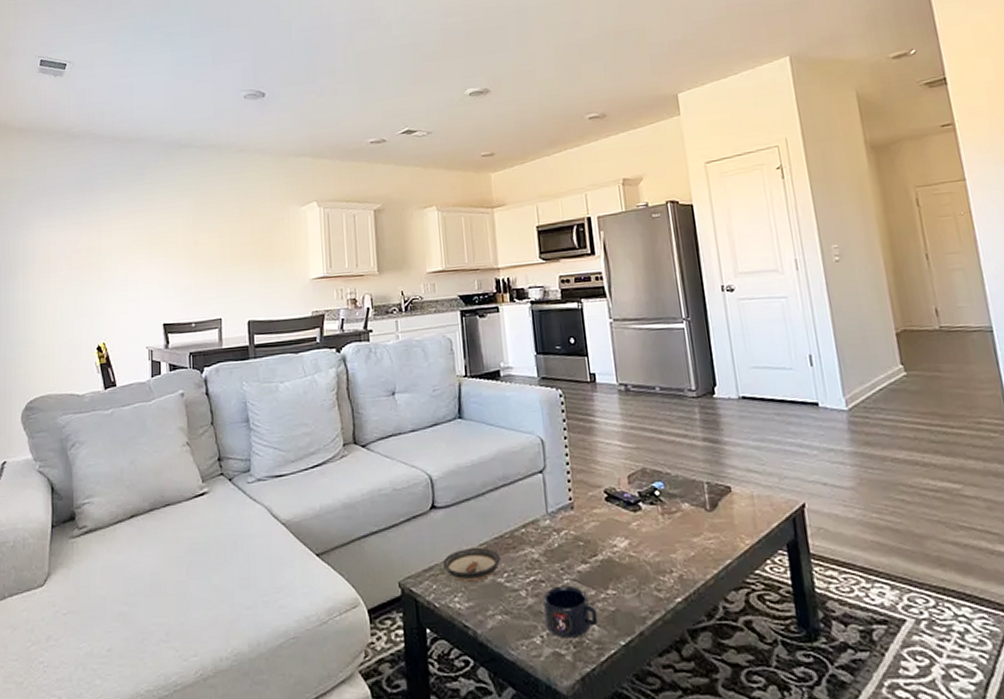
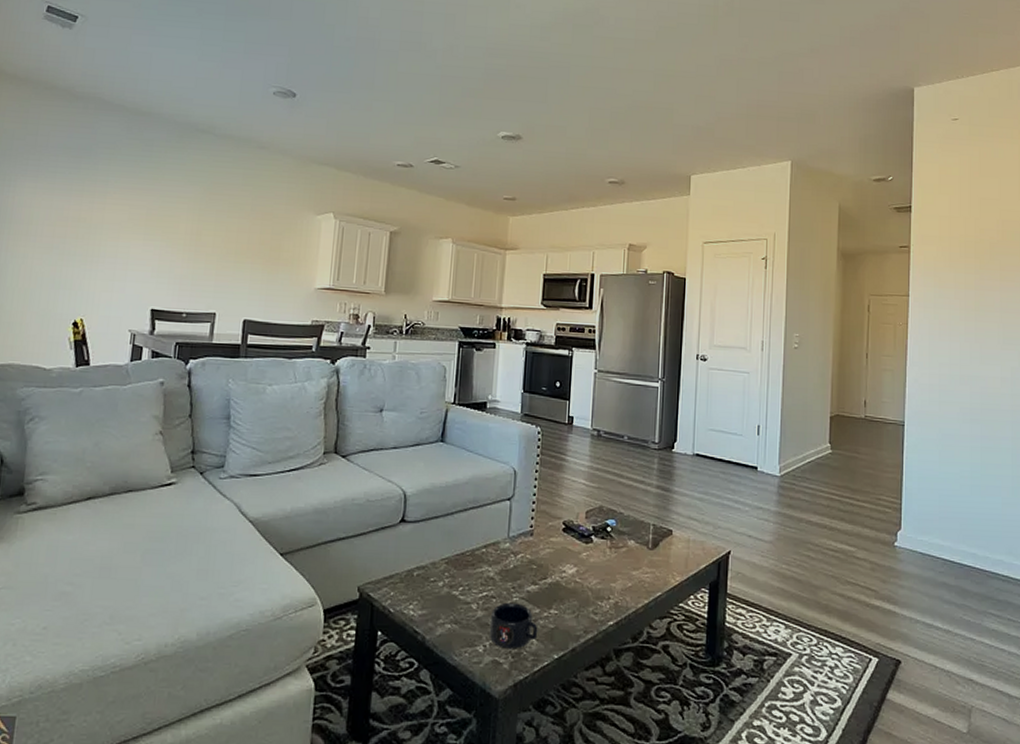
saucer: present [442,547,502,582] -> none [403,561,460,592]

